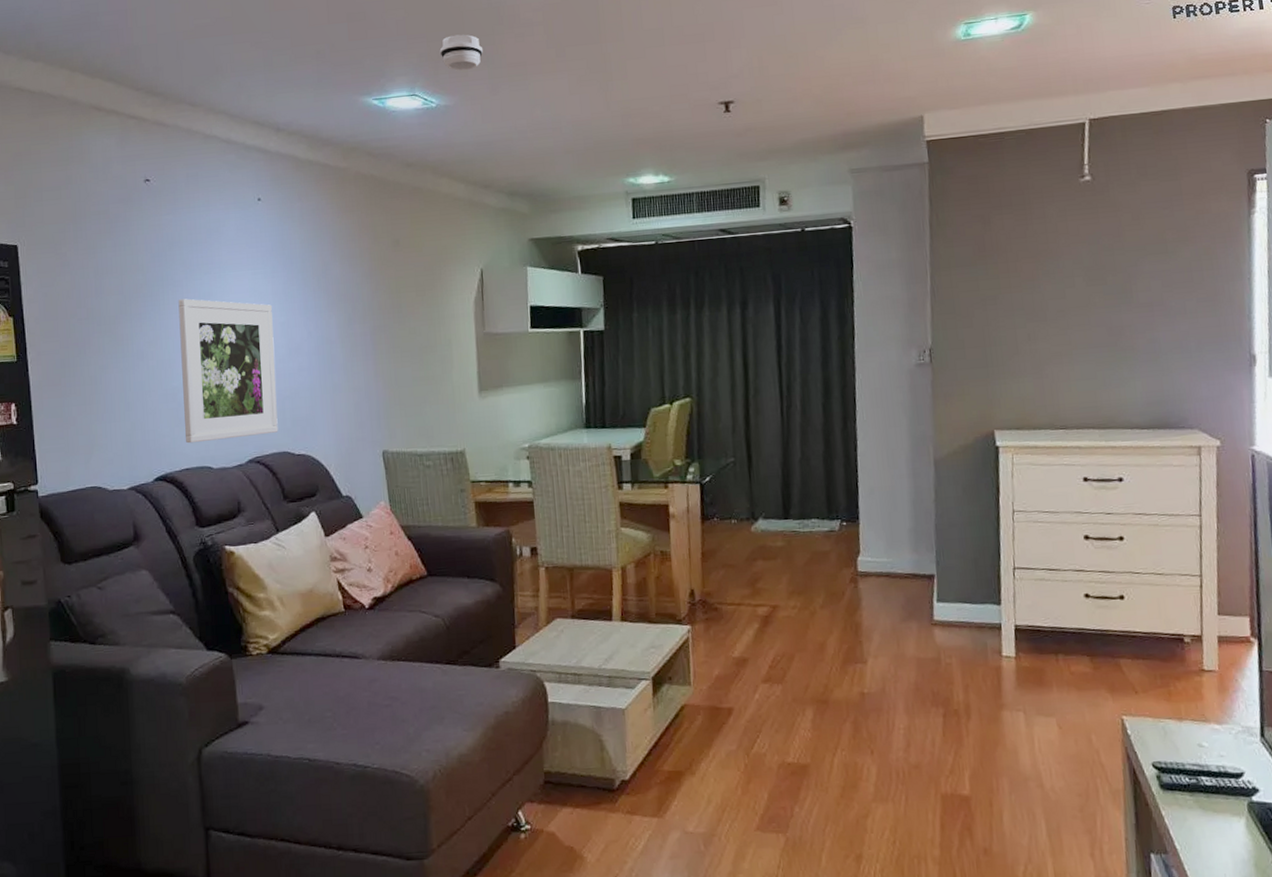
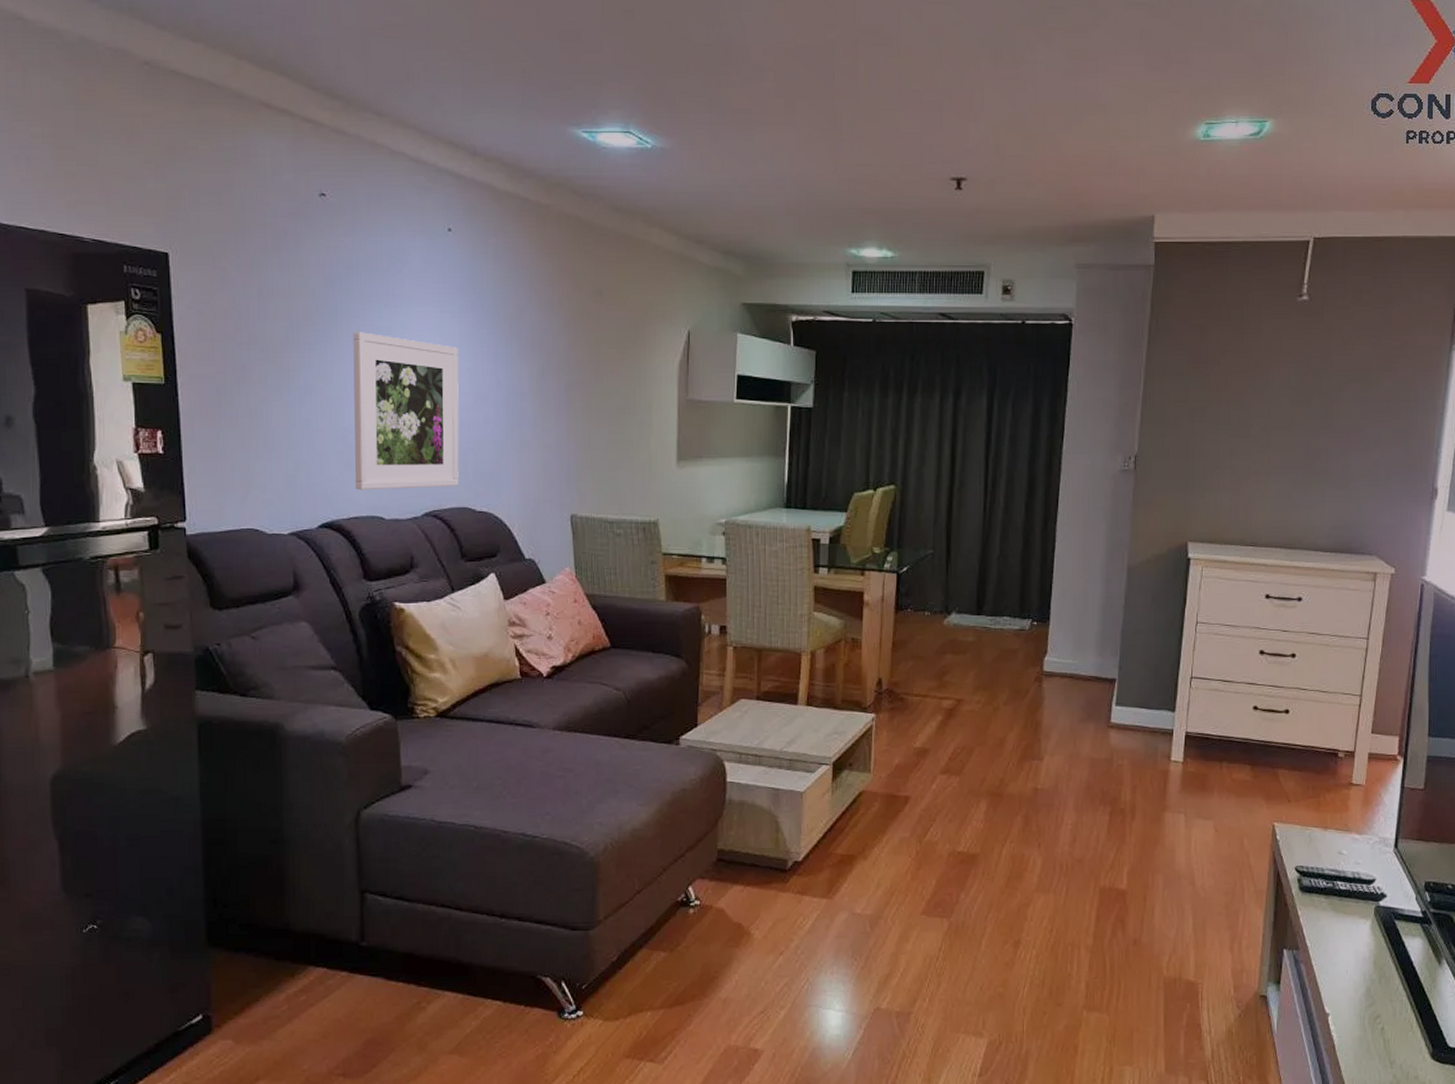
smoke detector: present [439,34,484,71] -> none [659,70,707,111]

